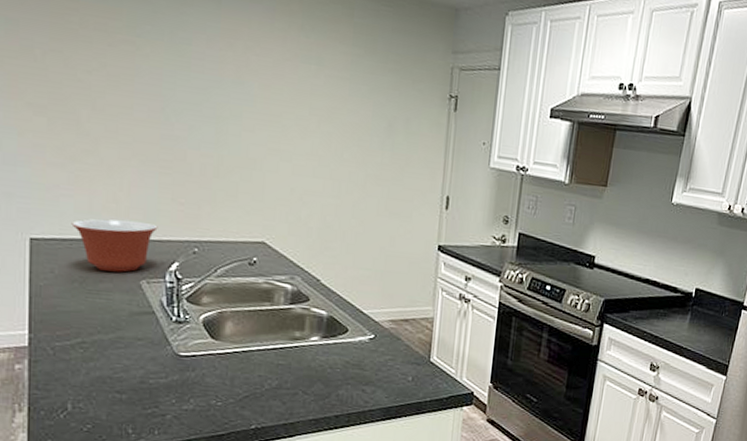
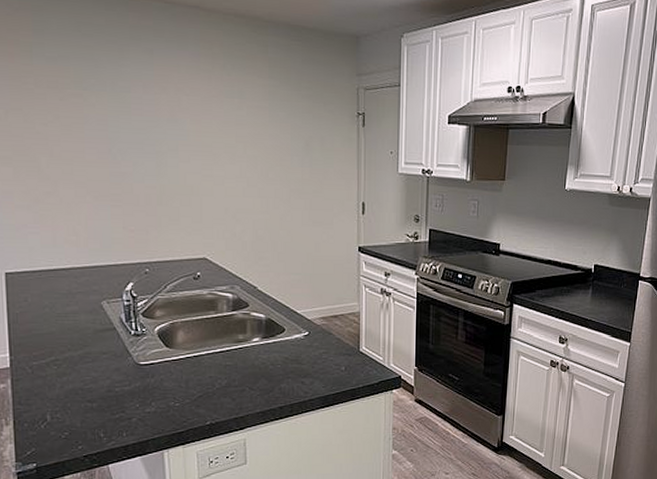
mixing bowl: present [71,218,158,272] -> none [39,249,113,296]

